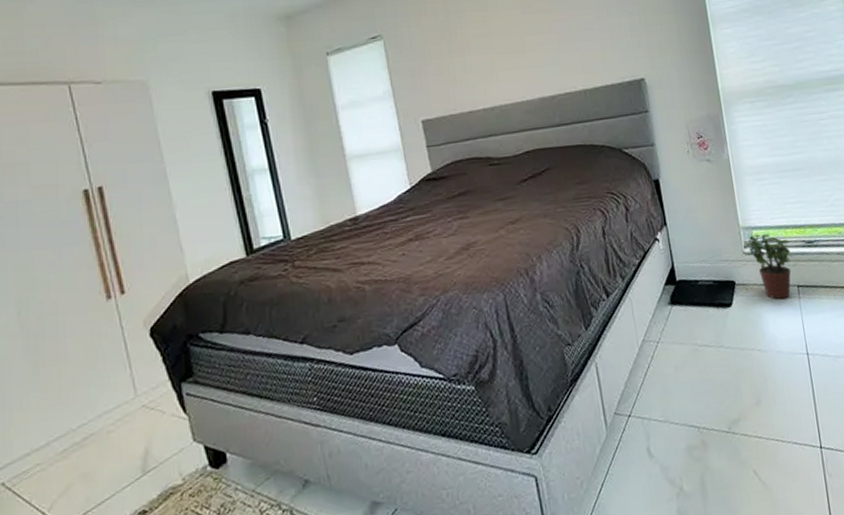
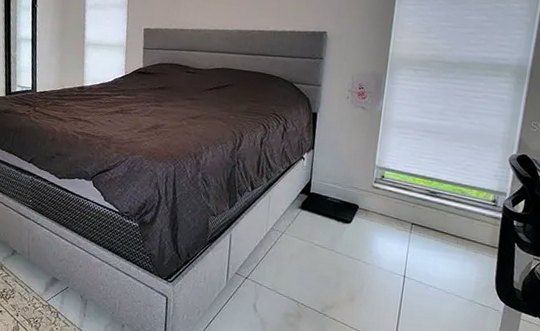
potted plant: present [745,234,793,300] -> none [375,174,415,231]

